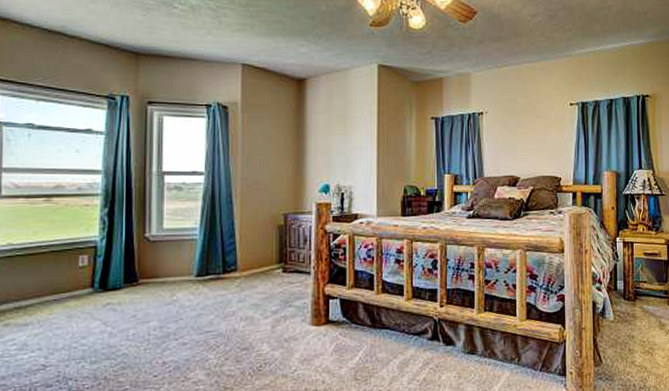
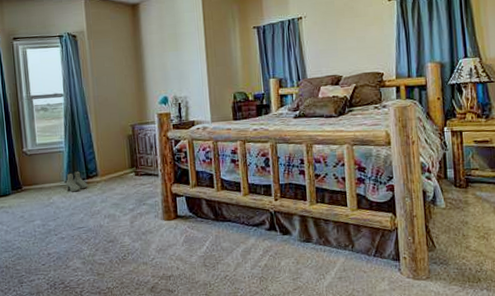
boots: none [195,264,223,289] -> present [65,171,88,192]

